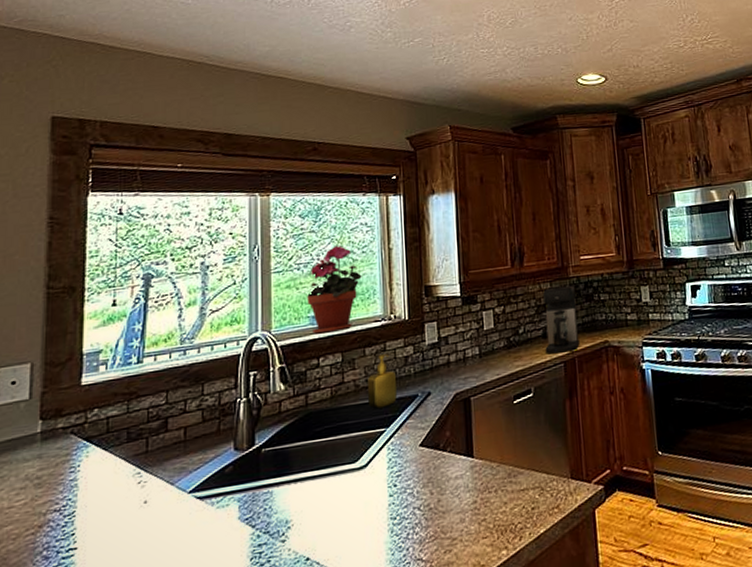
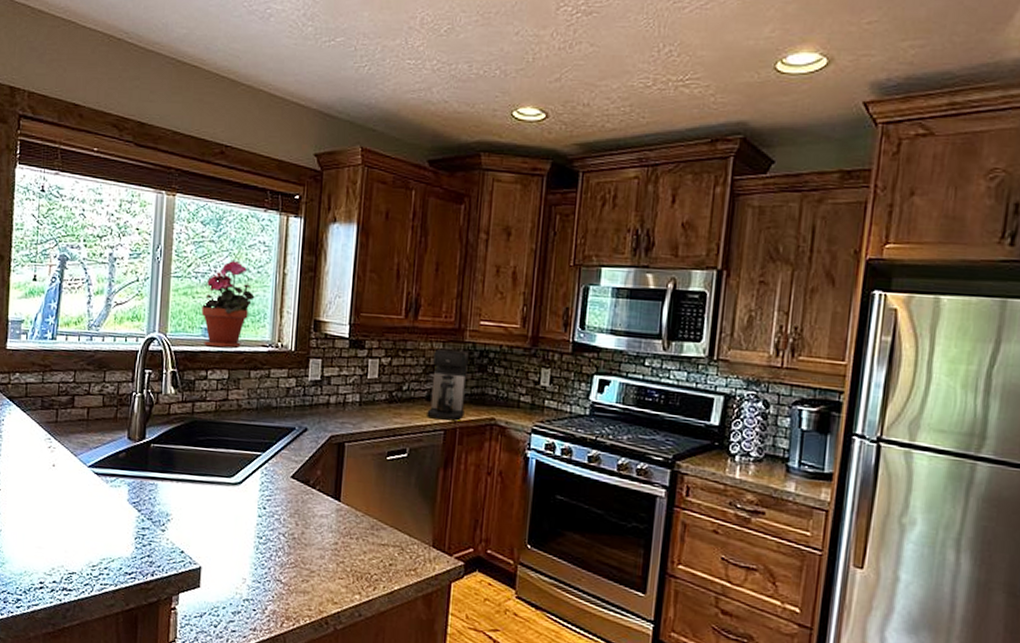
soap dispenser: present [368,353,397,409] -> none [248,379,276,433]

